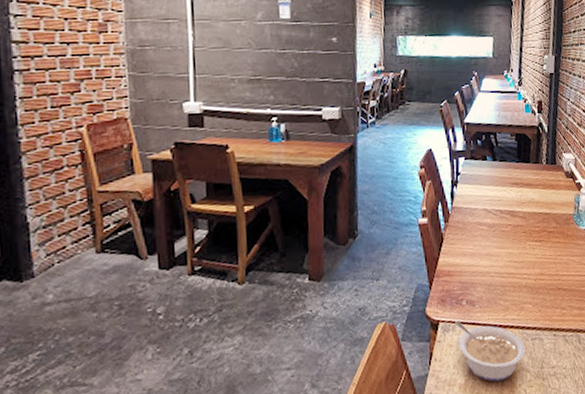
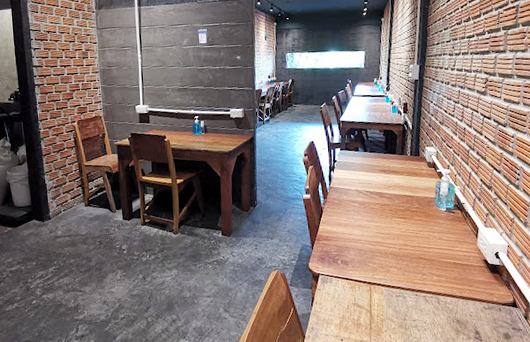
legume: present [454,320,526,382] -> none [331,274,391,326]

